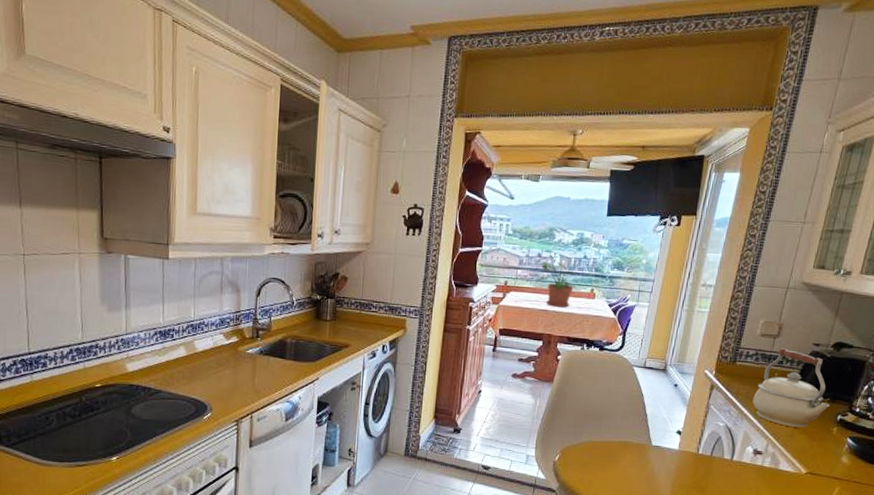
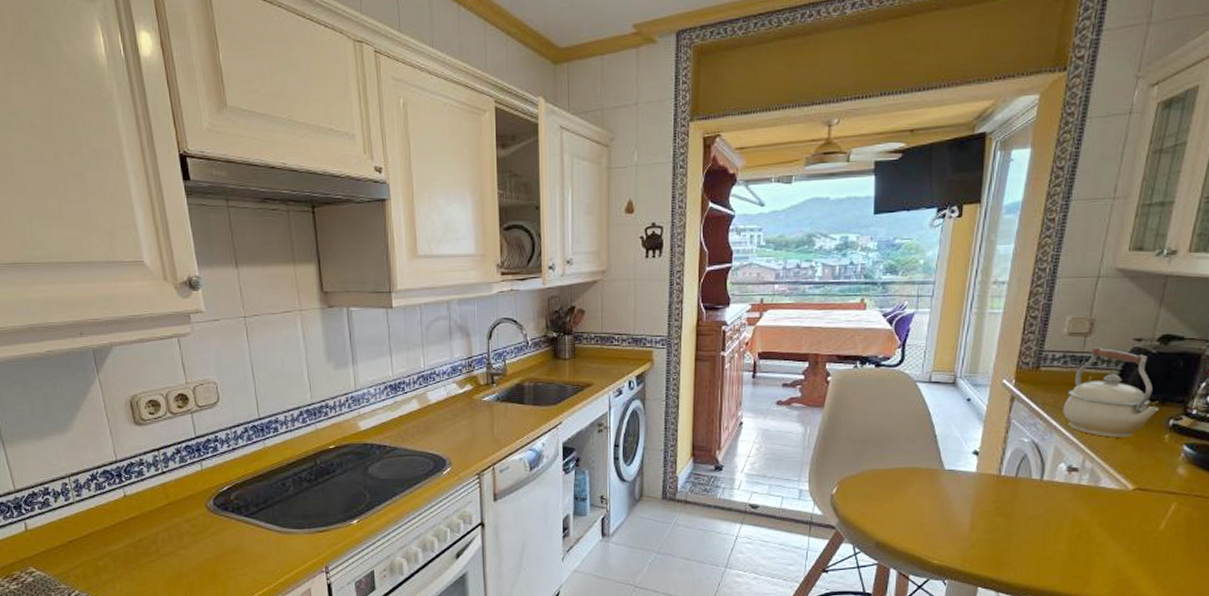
potted plant: present [536,261,577,307] -> none [796,272,845,322]

